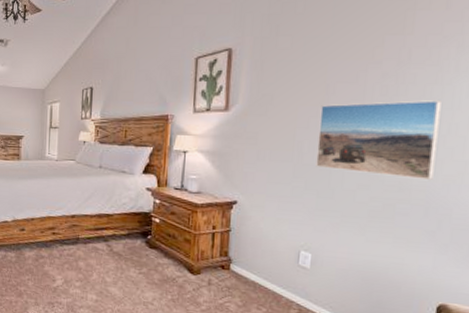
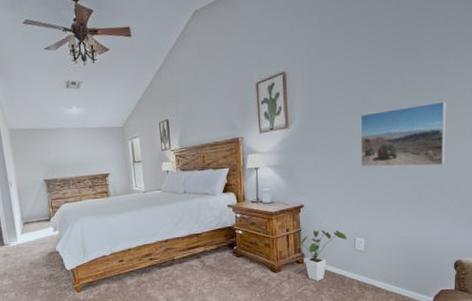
house plant: none [220,231,289,295] -> present [293,229,347,281]

